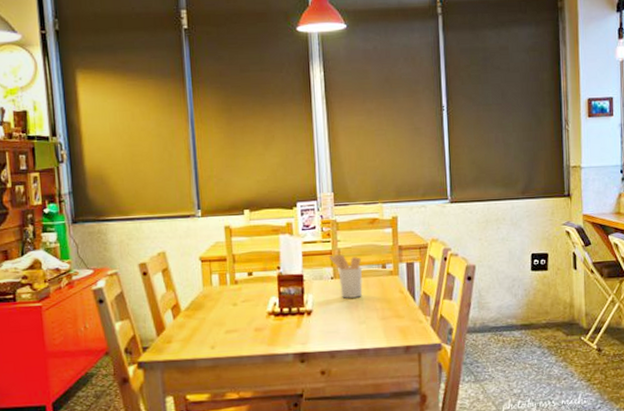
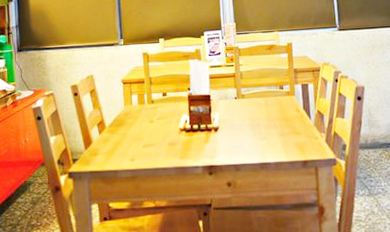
utensil holder: present [328,254,363,298] -> none [232,77,263,116]

